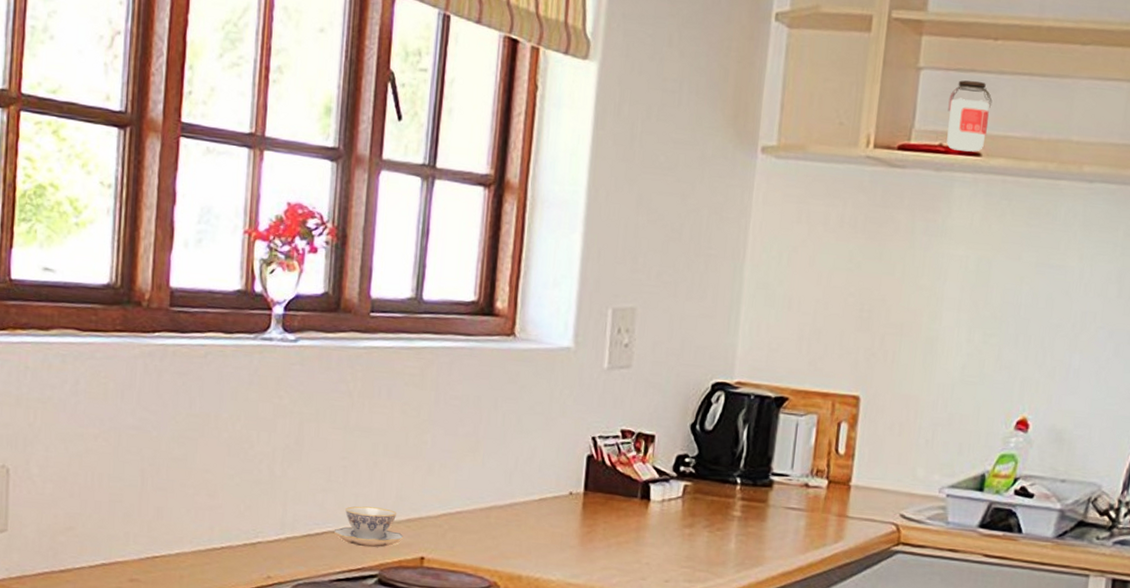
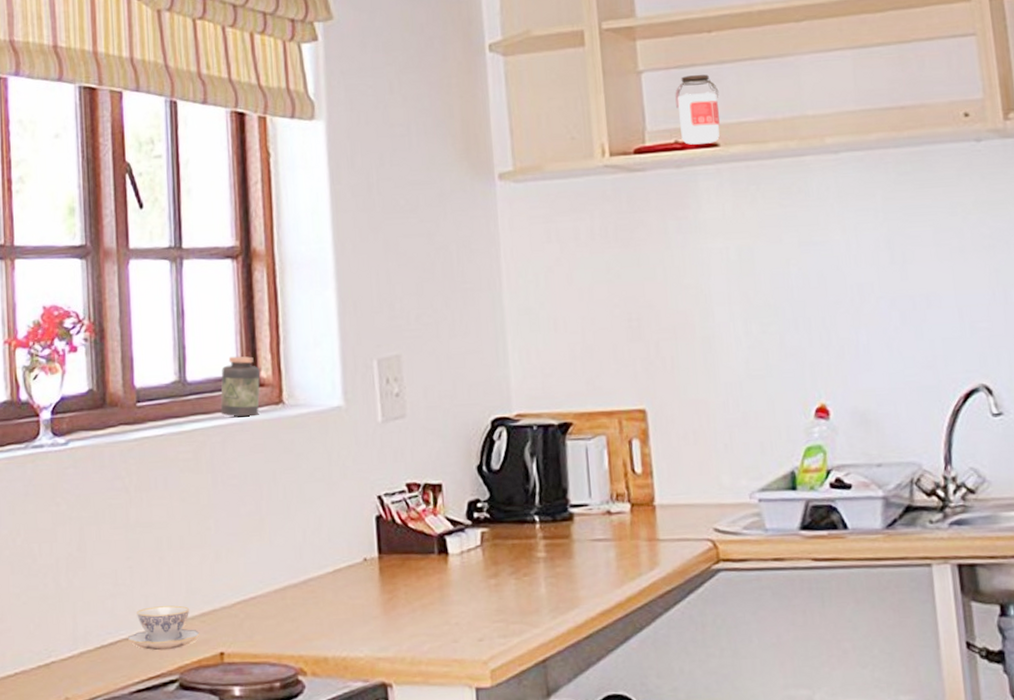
jar: none [452,282,497,344] -> present [220,356,261,417]

